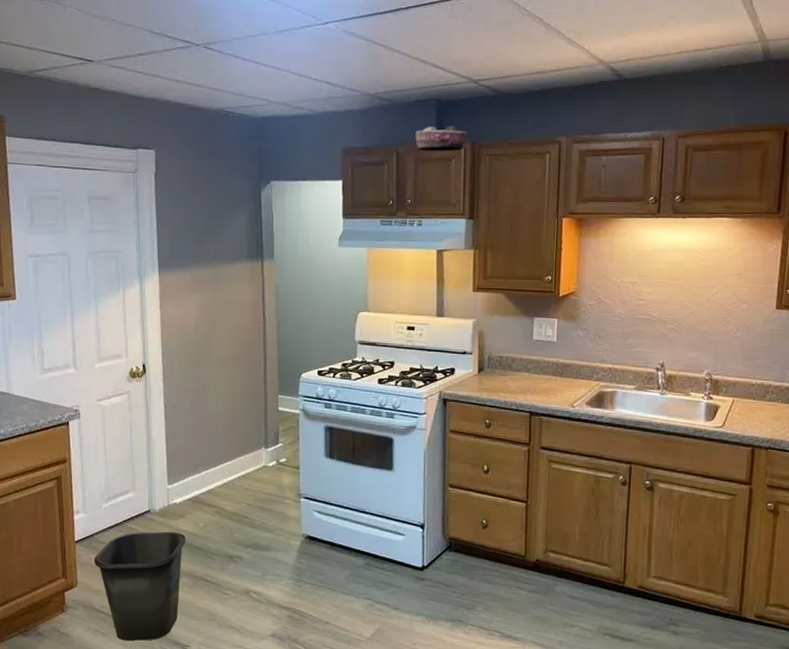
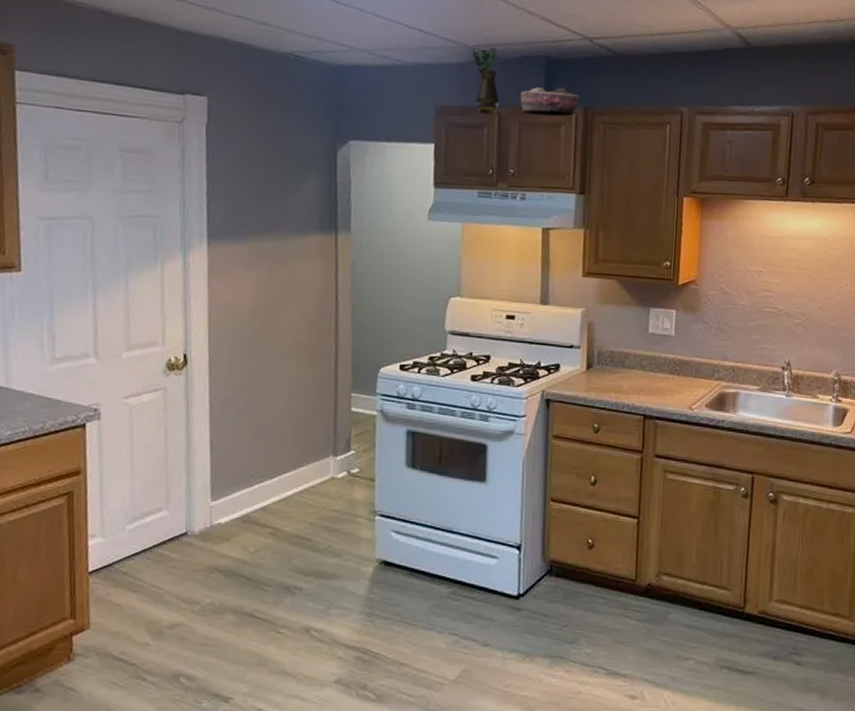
waste bin: present [93,531,187,641] -> none [112,558,233,695]
vase: none [372,94,398,153] -> present [472,47,500,115]

